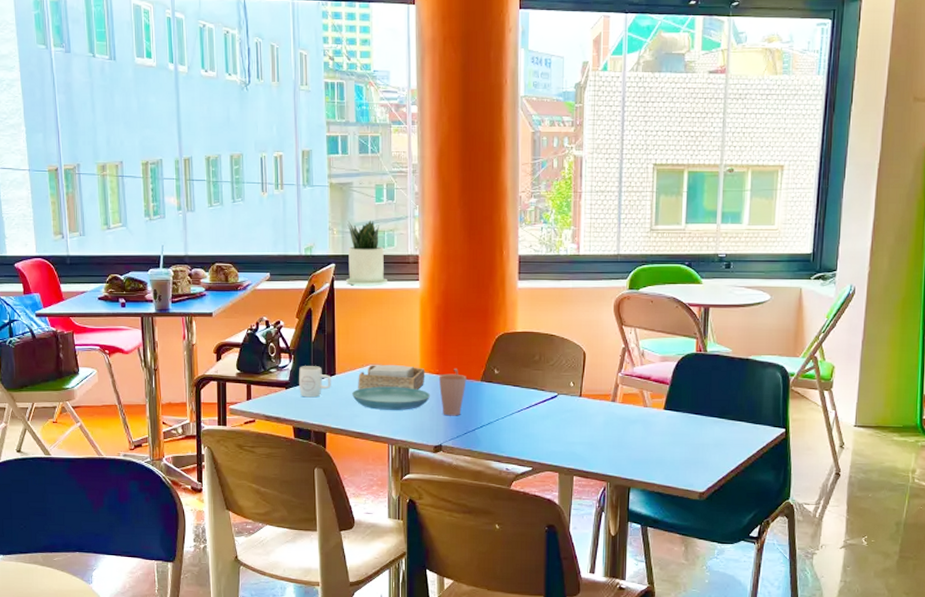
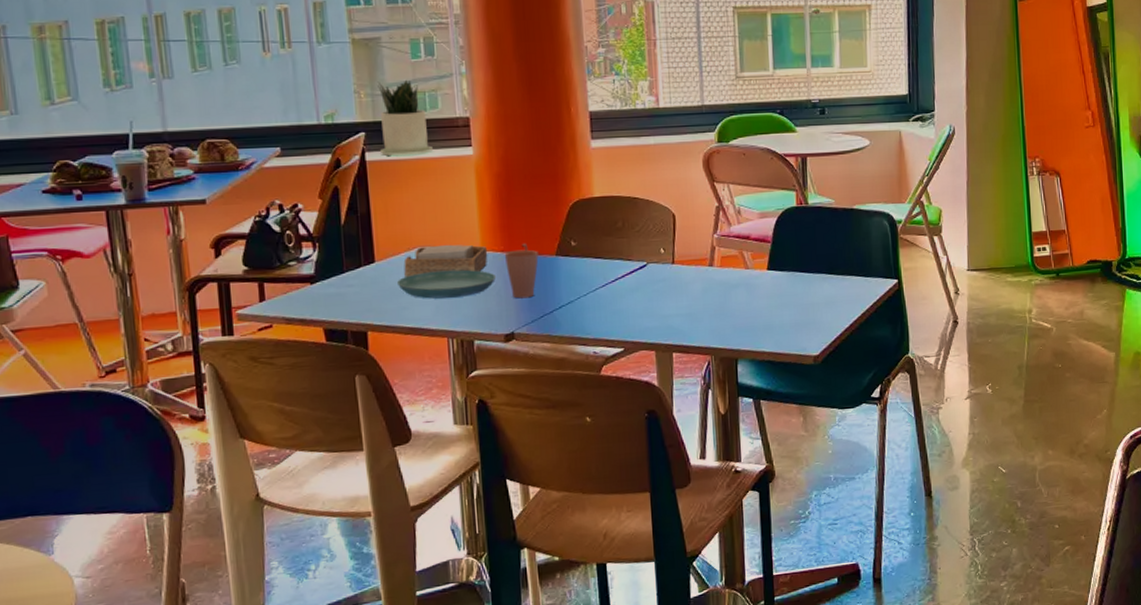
mug: present [299,366,331,398] -> none [327,254,370,292]

